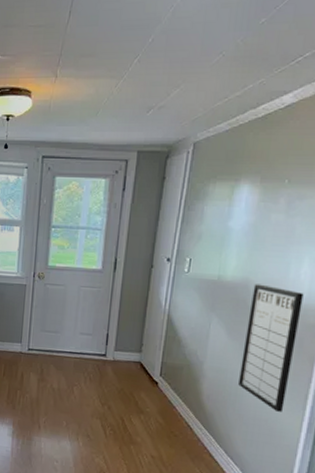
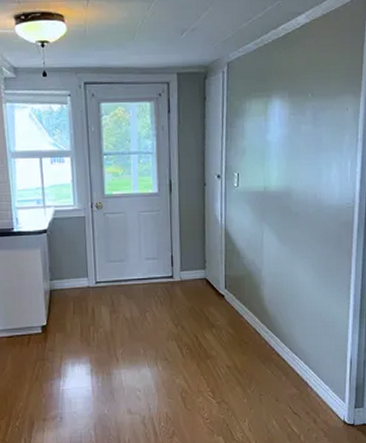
writing board: present [238,284,304,412] -> none [293,190,336,304]

